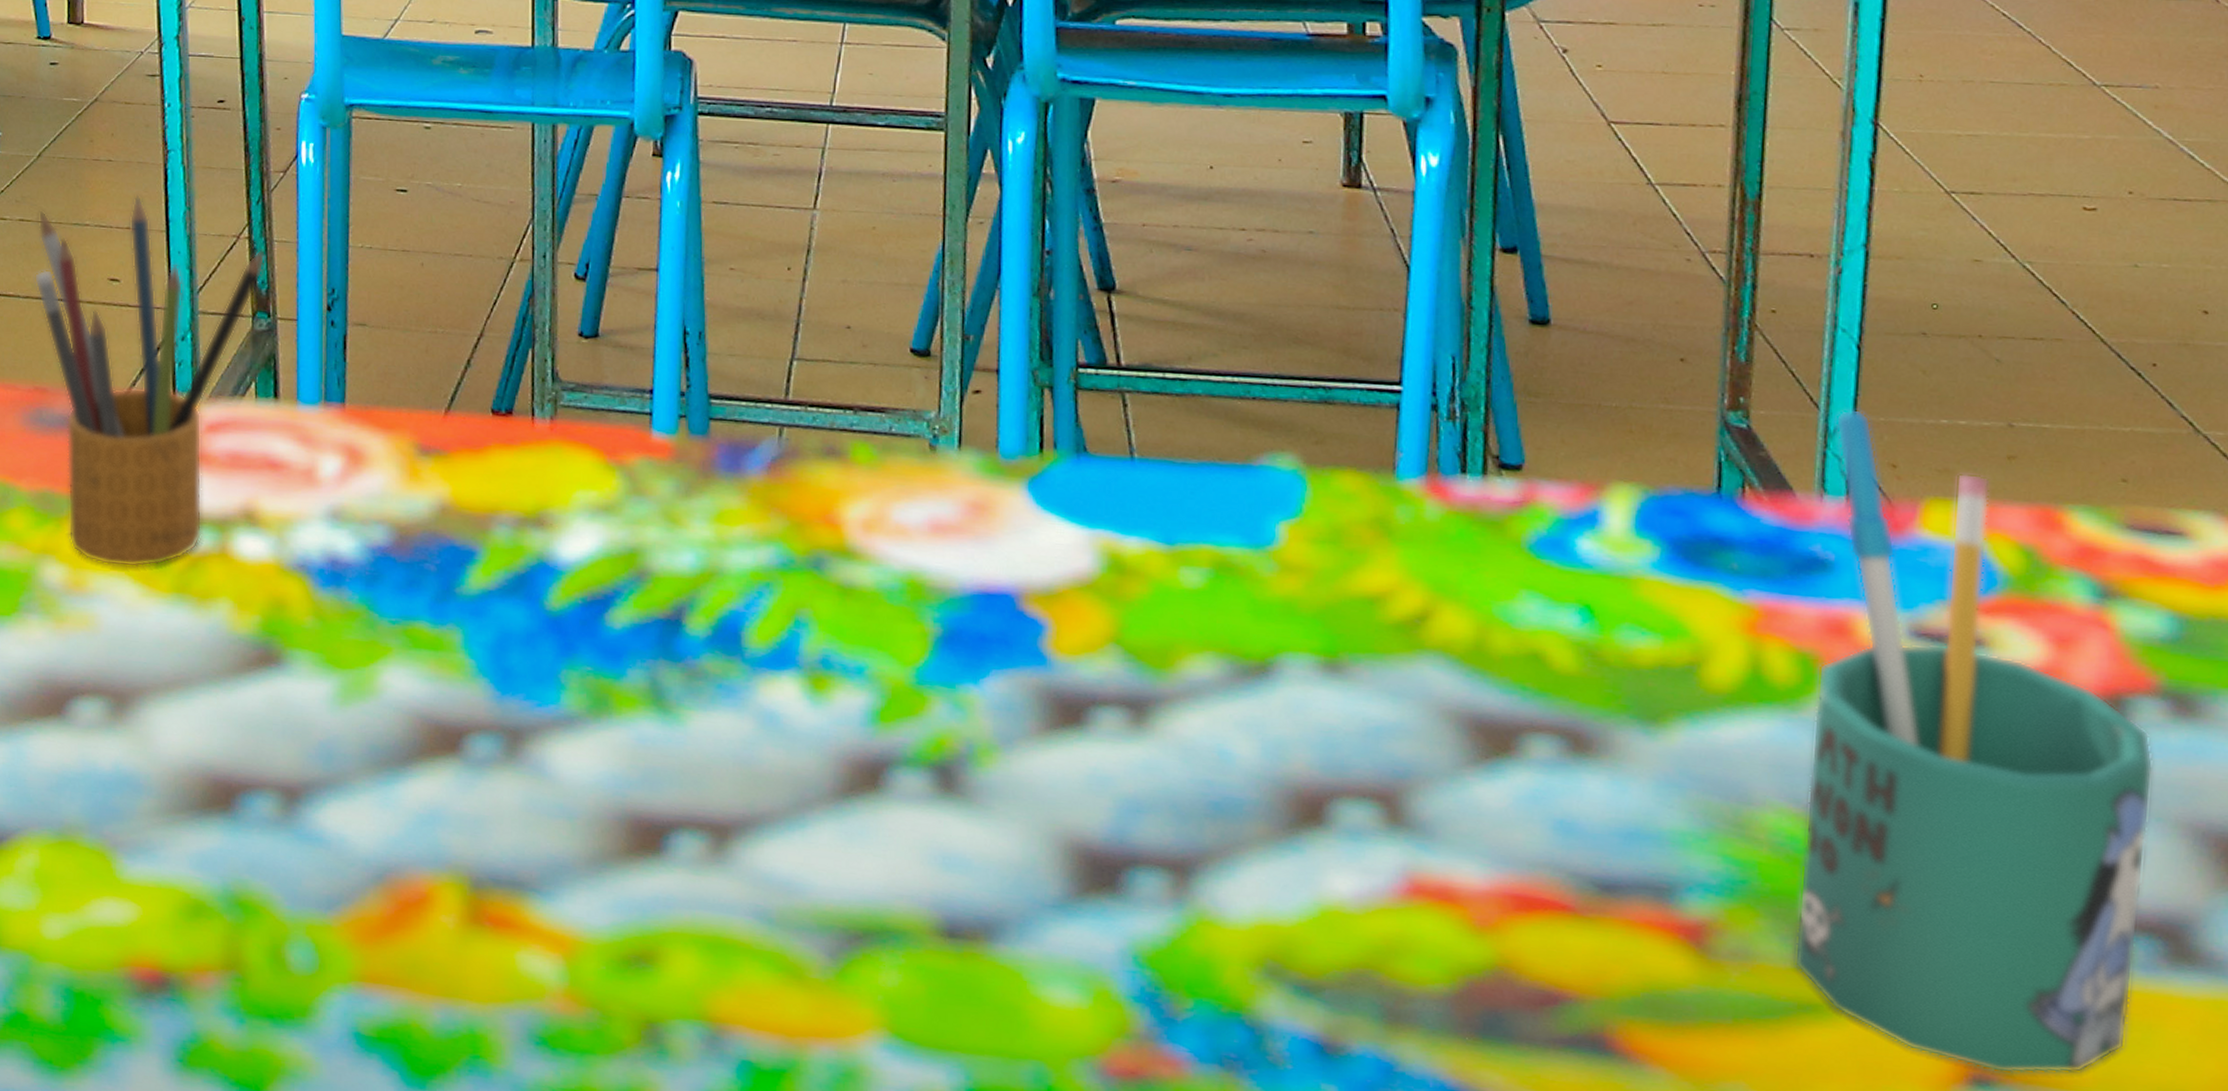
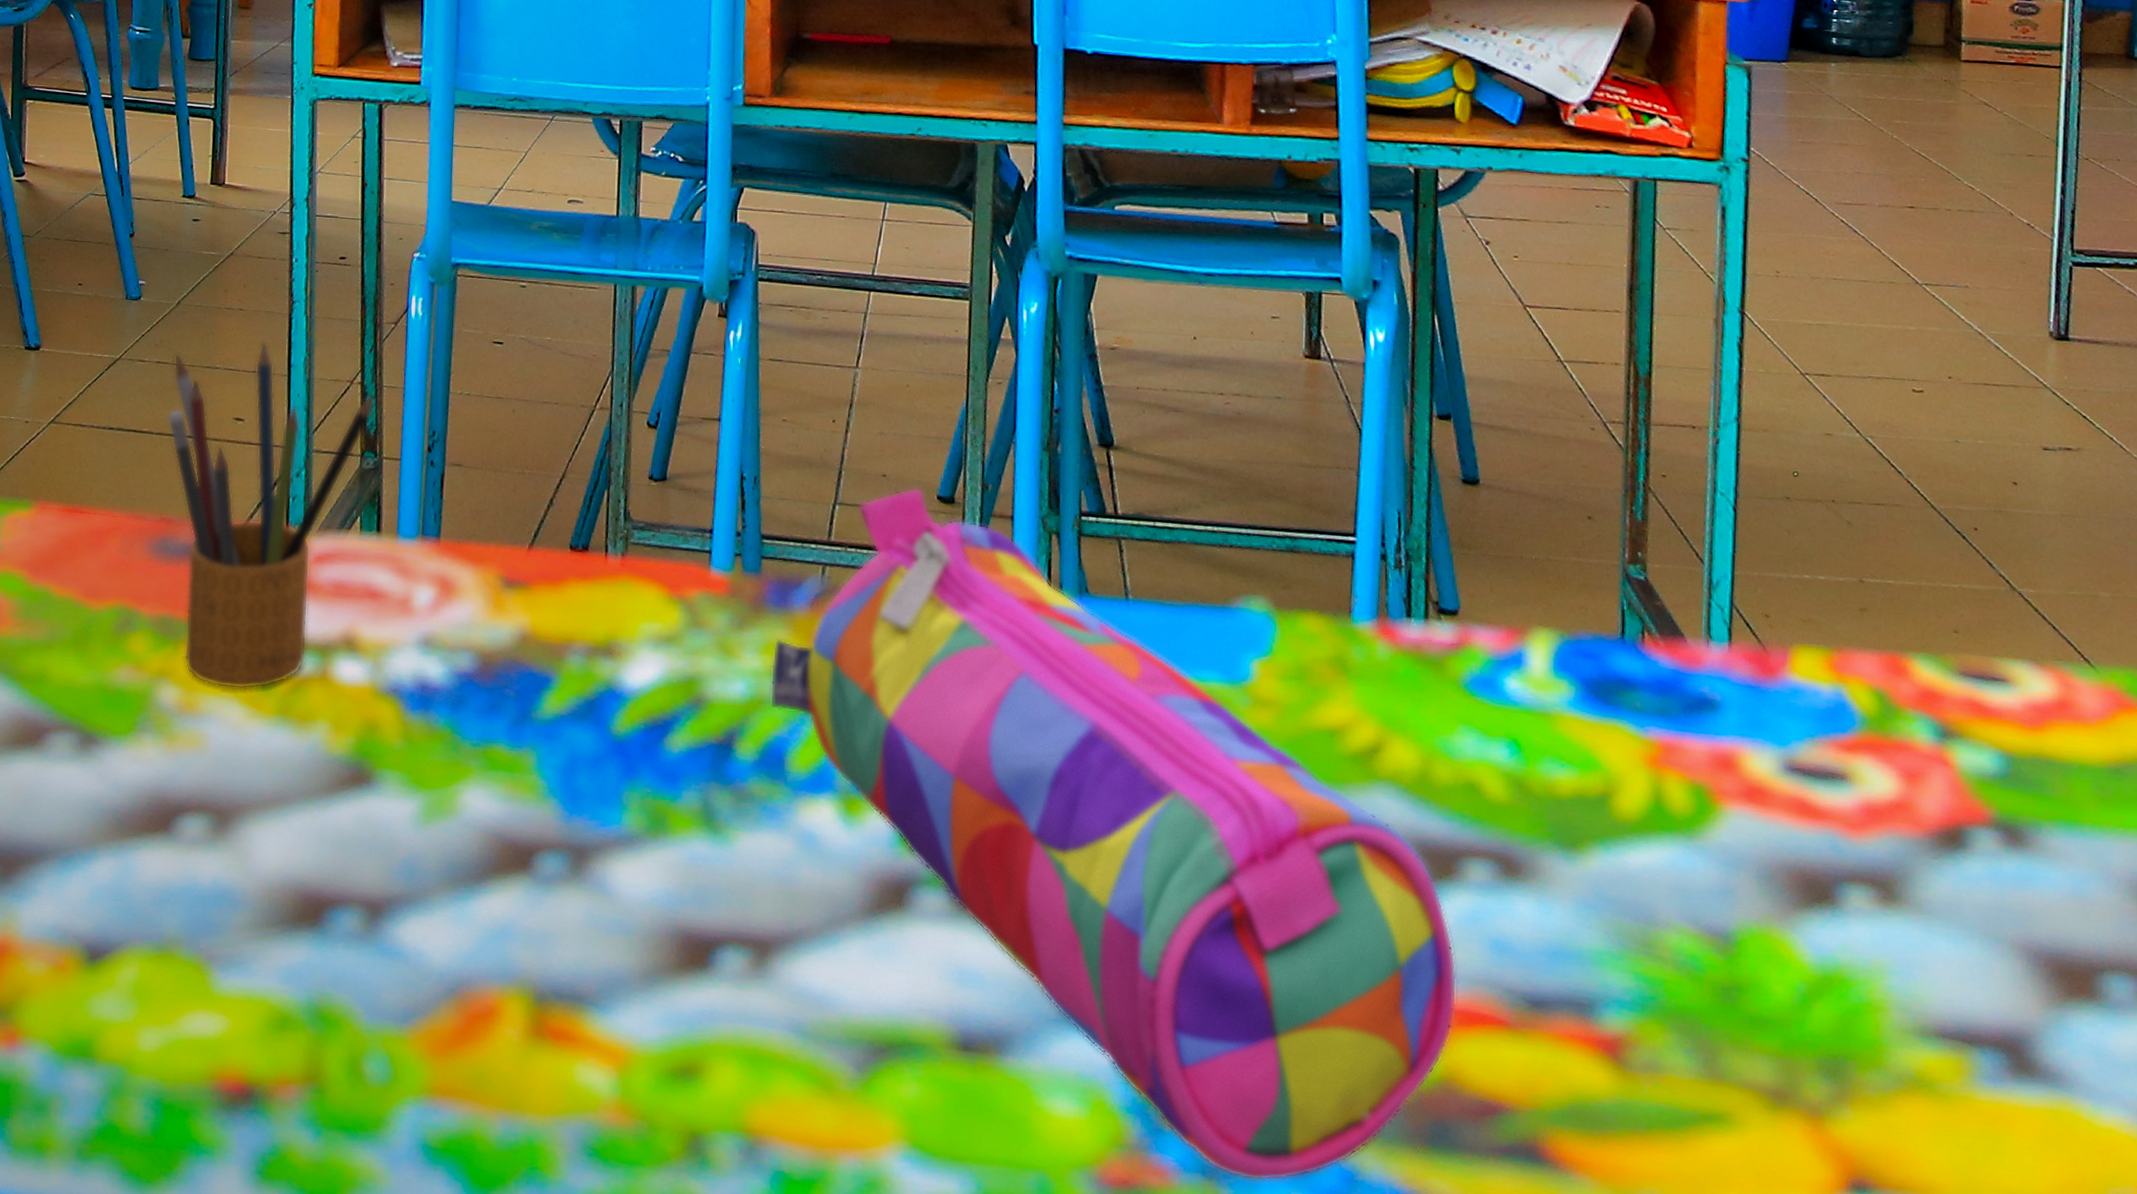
pencil case: none [722,339,1515,1073] -> present [769,486,1458,1182]
mug: present [1794,409,2154,1074] -> none [1697,564,1991,1181]

